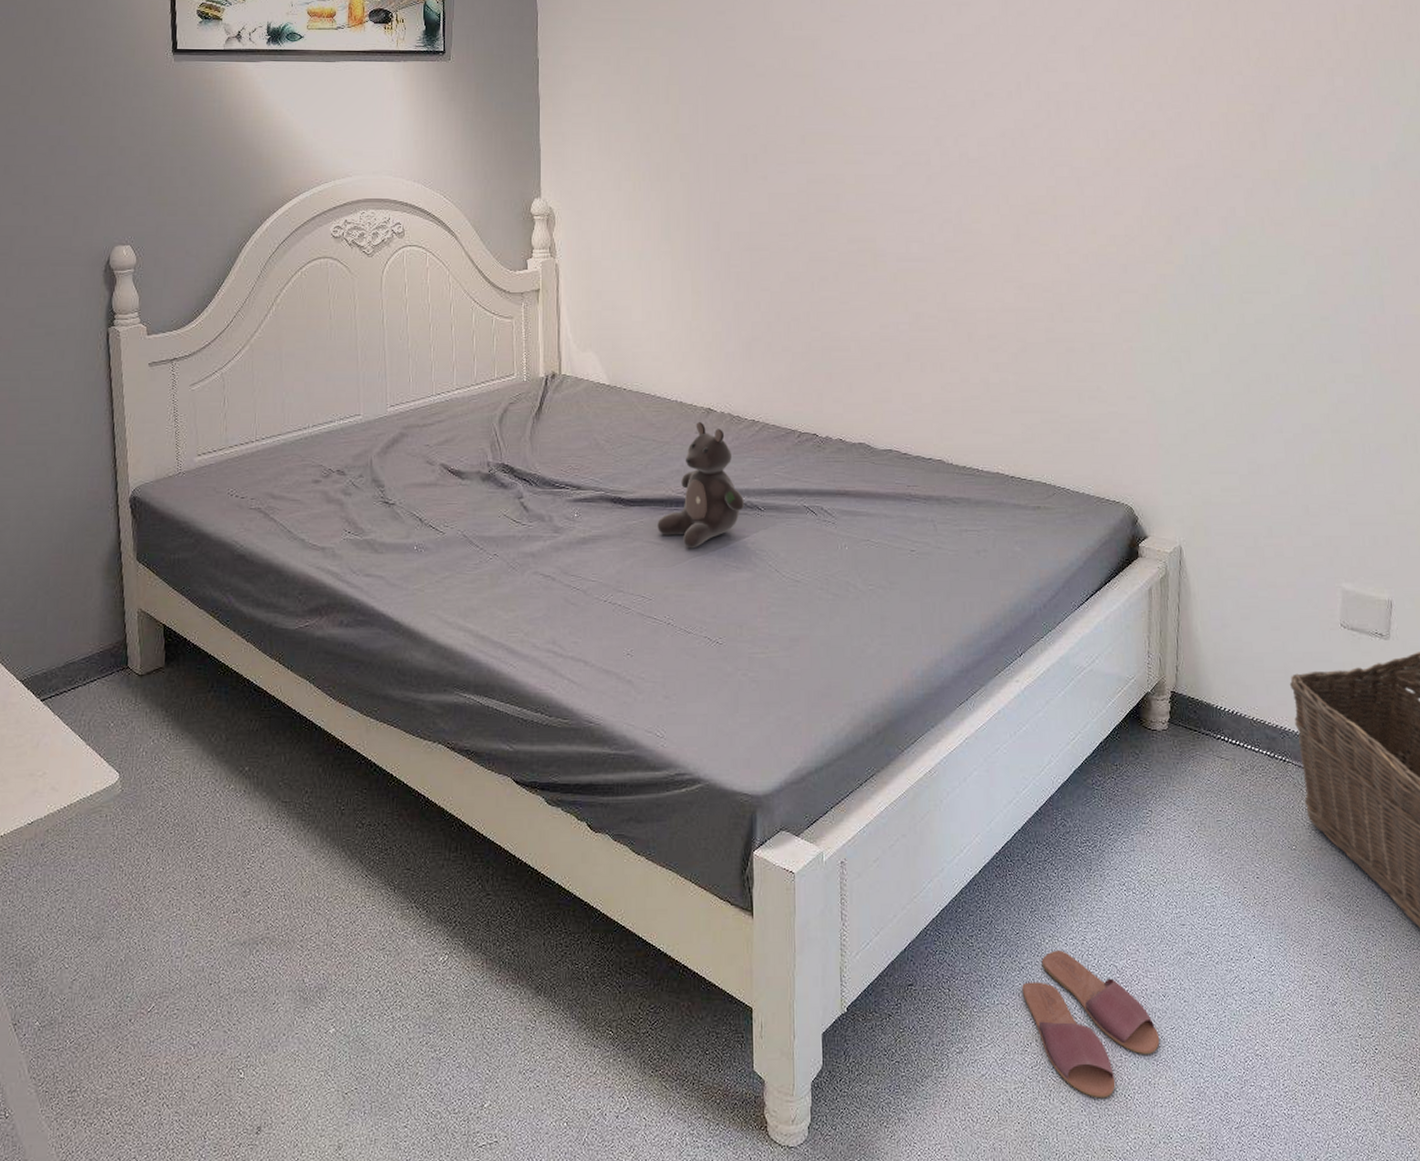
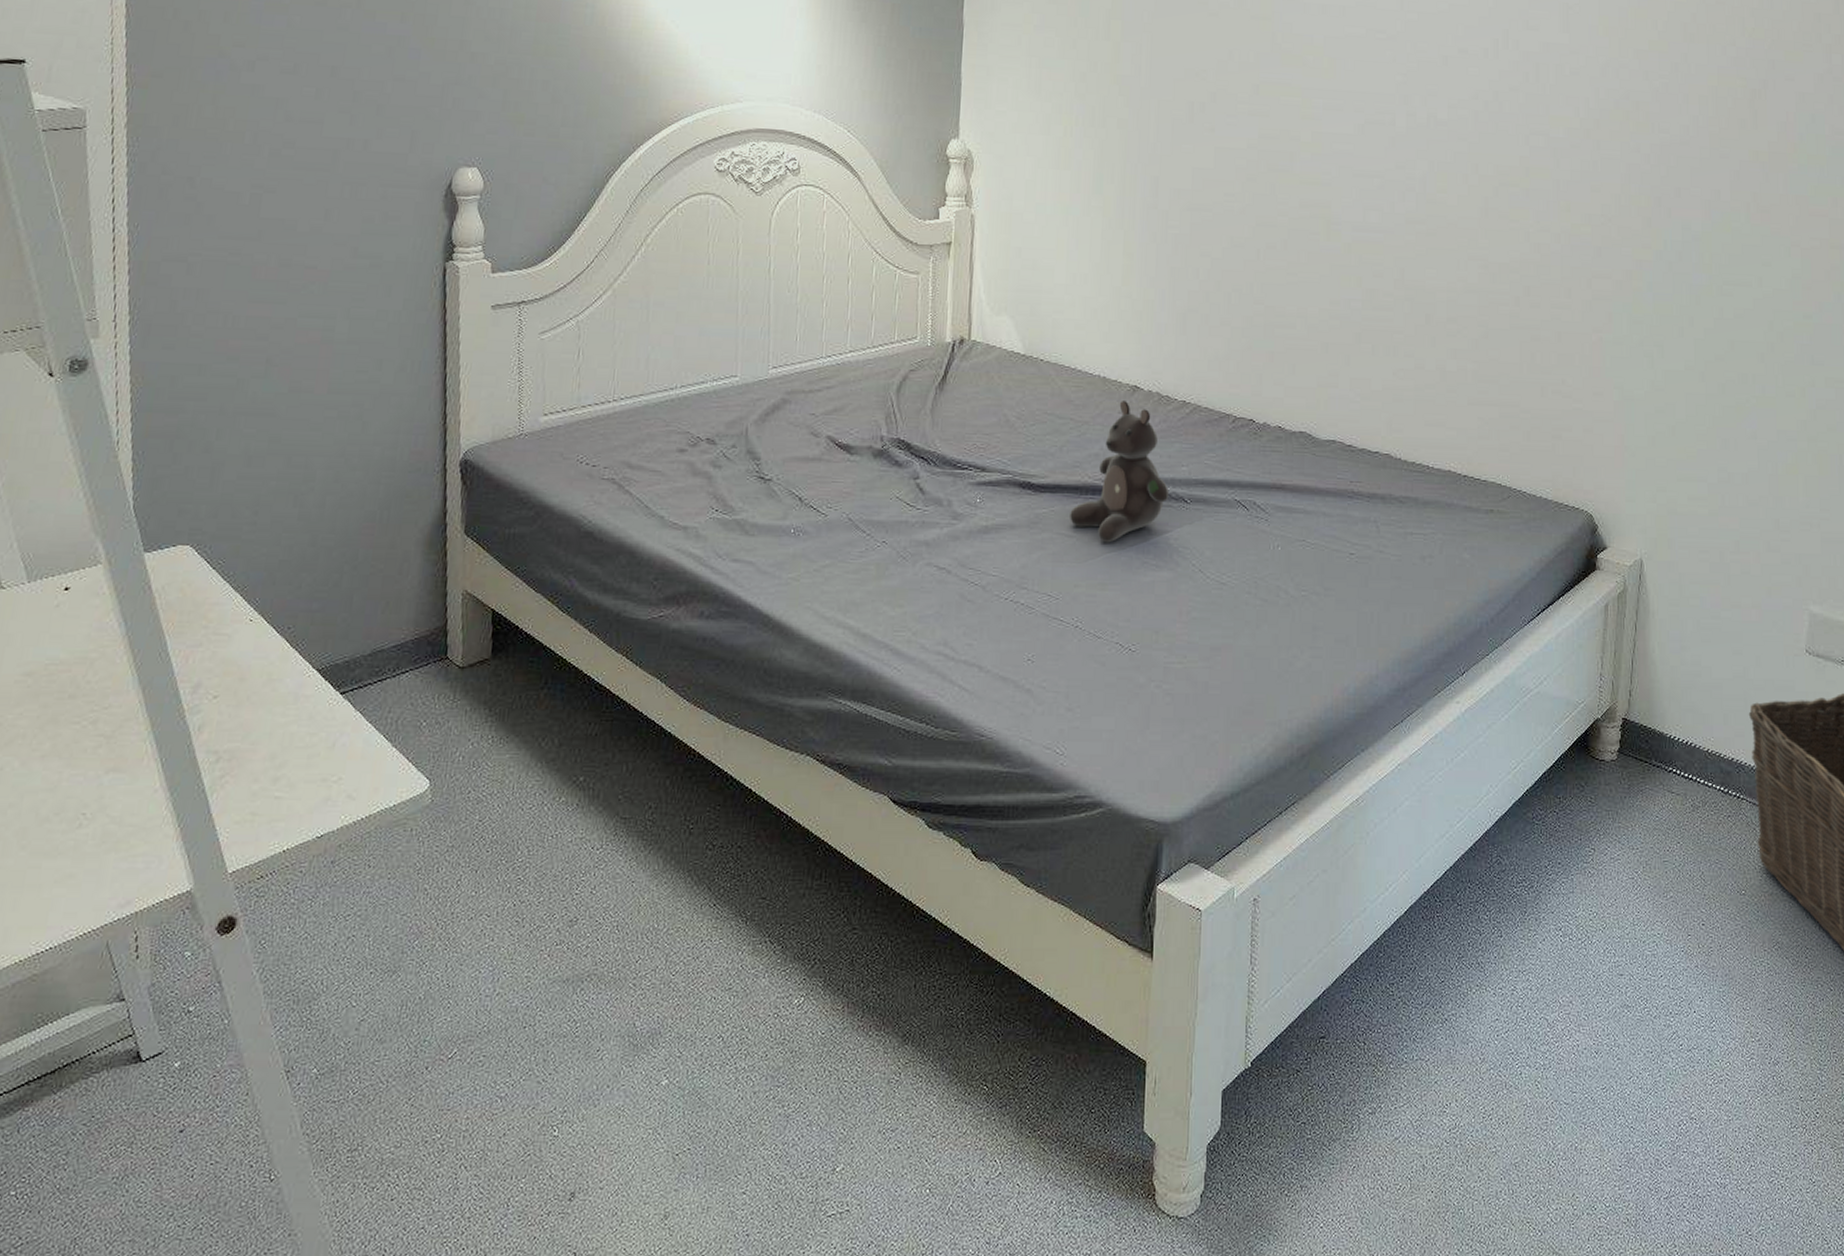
slippers: present [1022,950,1160,1099] -> none [1444,1001,1589,1165]

